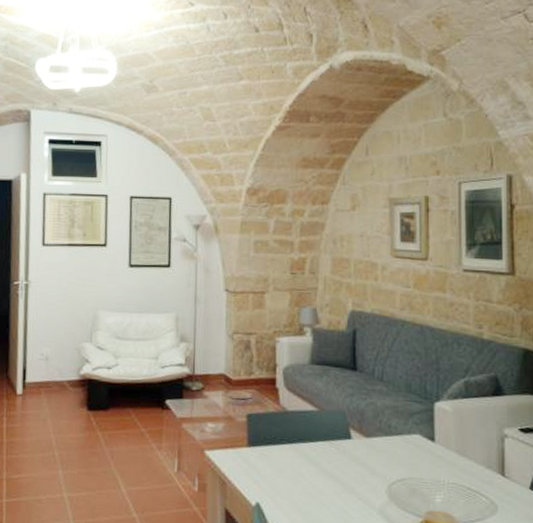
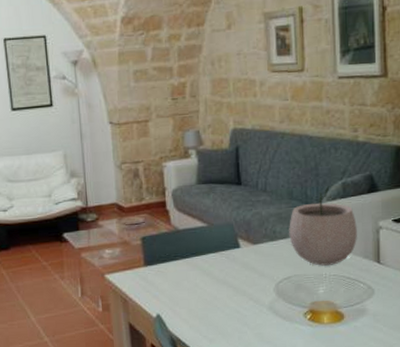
plant pot: none [405,383,480,472] -> present [289,186,357,266]

